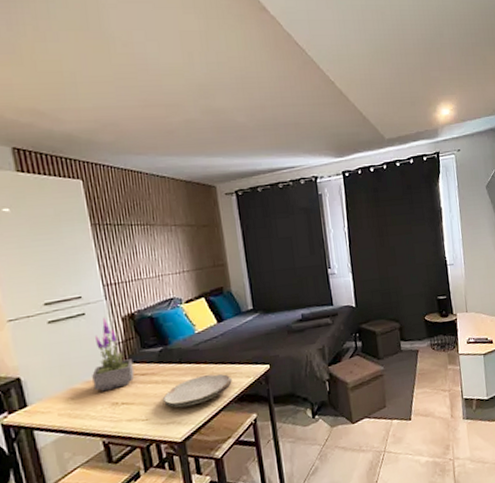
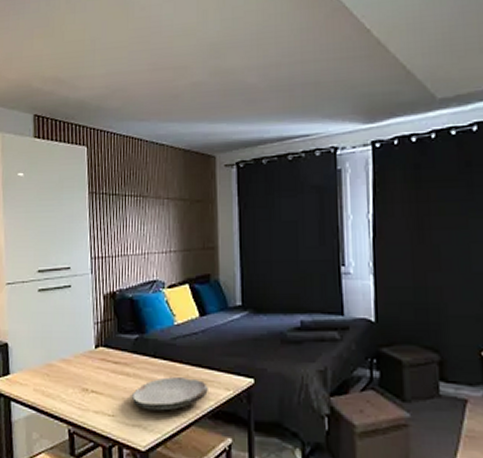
potted plant: present [92,317,135,392] -> none [68,292,108,374]

